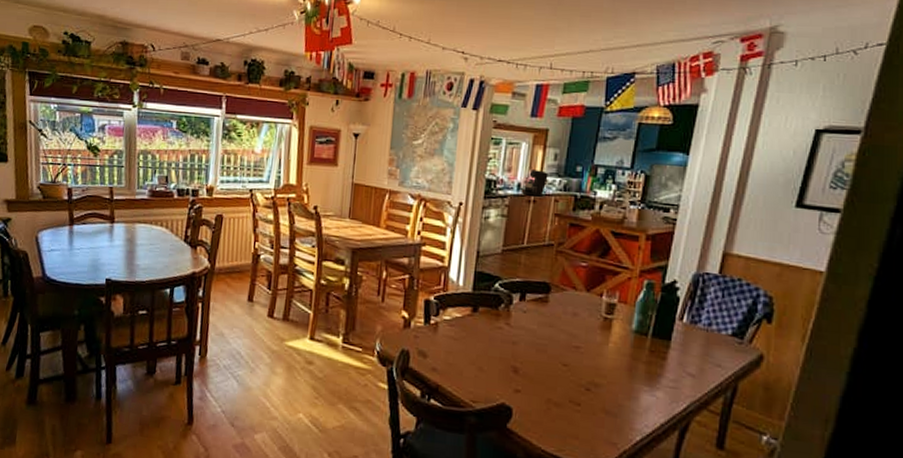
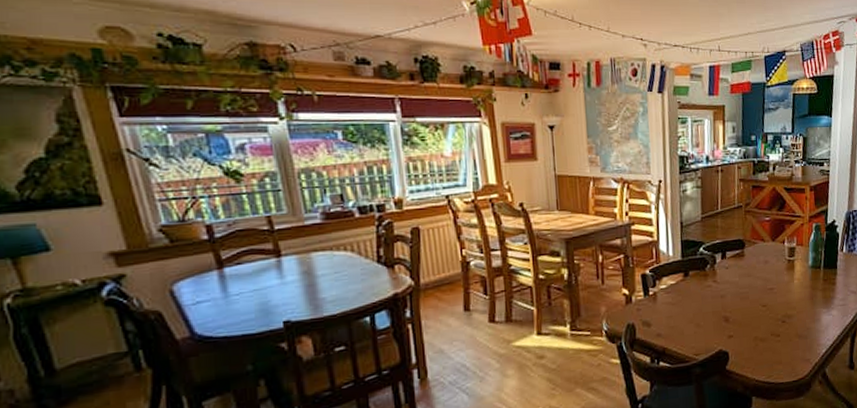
coffee maker: present [521,169,548,198] -> none [709,142,730,167]

